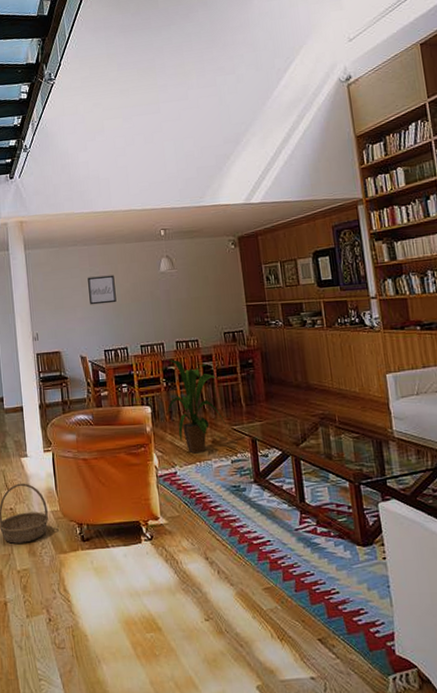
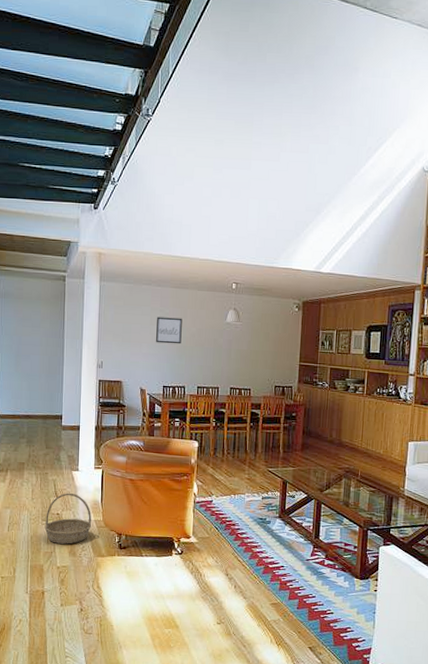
house plant: present [166,359,226,454] -> none [211,403,264,487]

